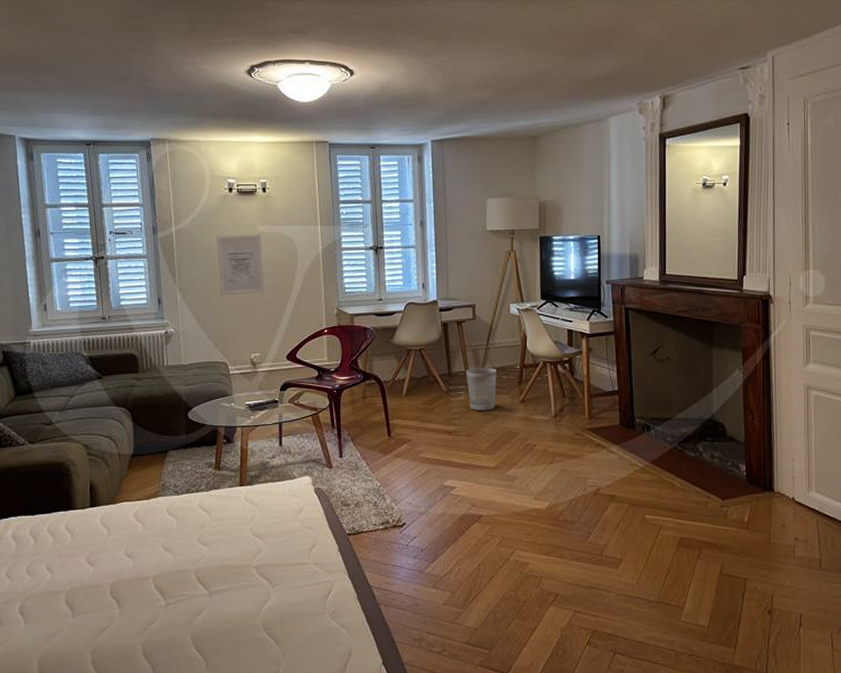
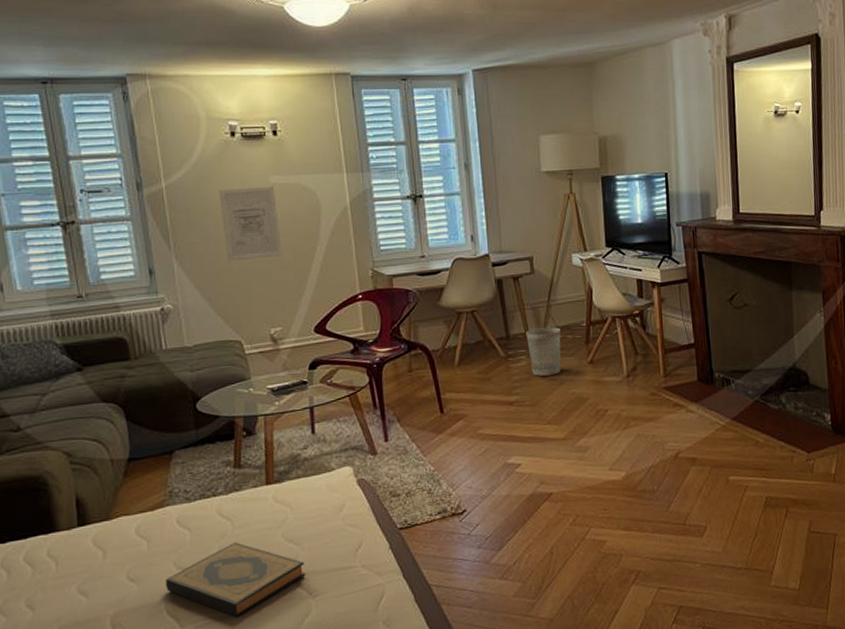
hardback book: none [155,533,268,596] -> present [166,542,306,617]

